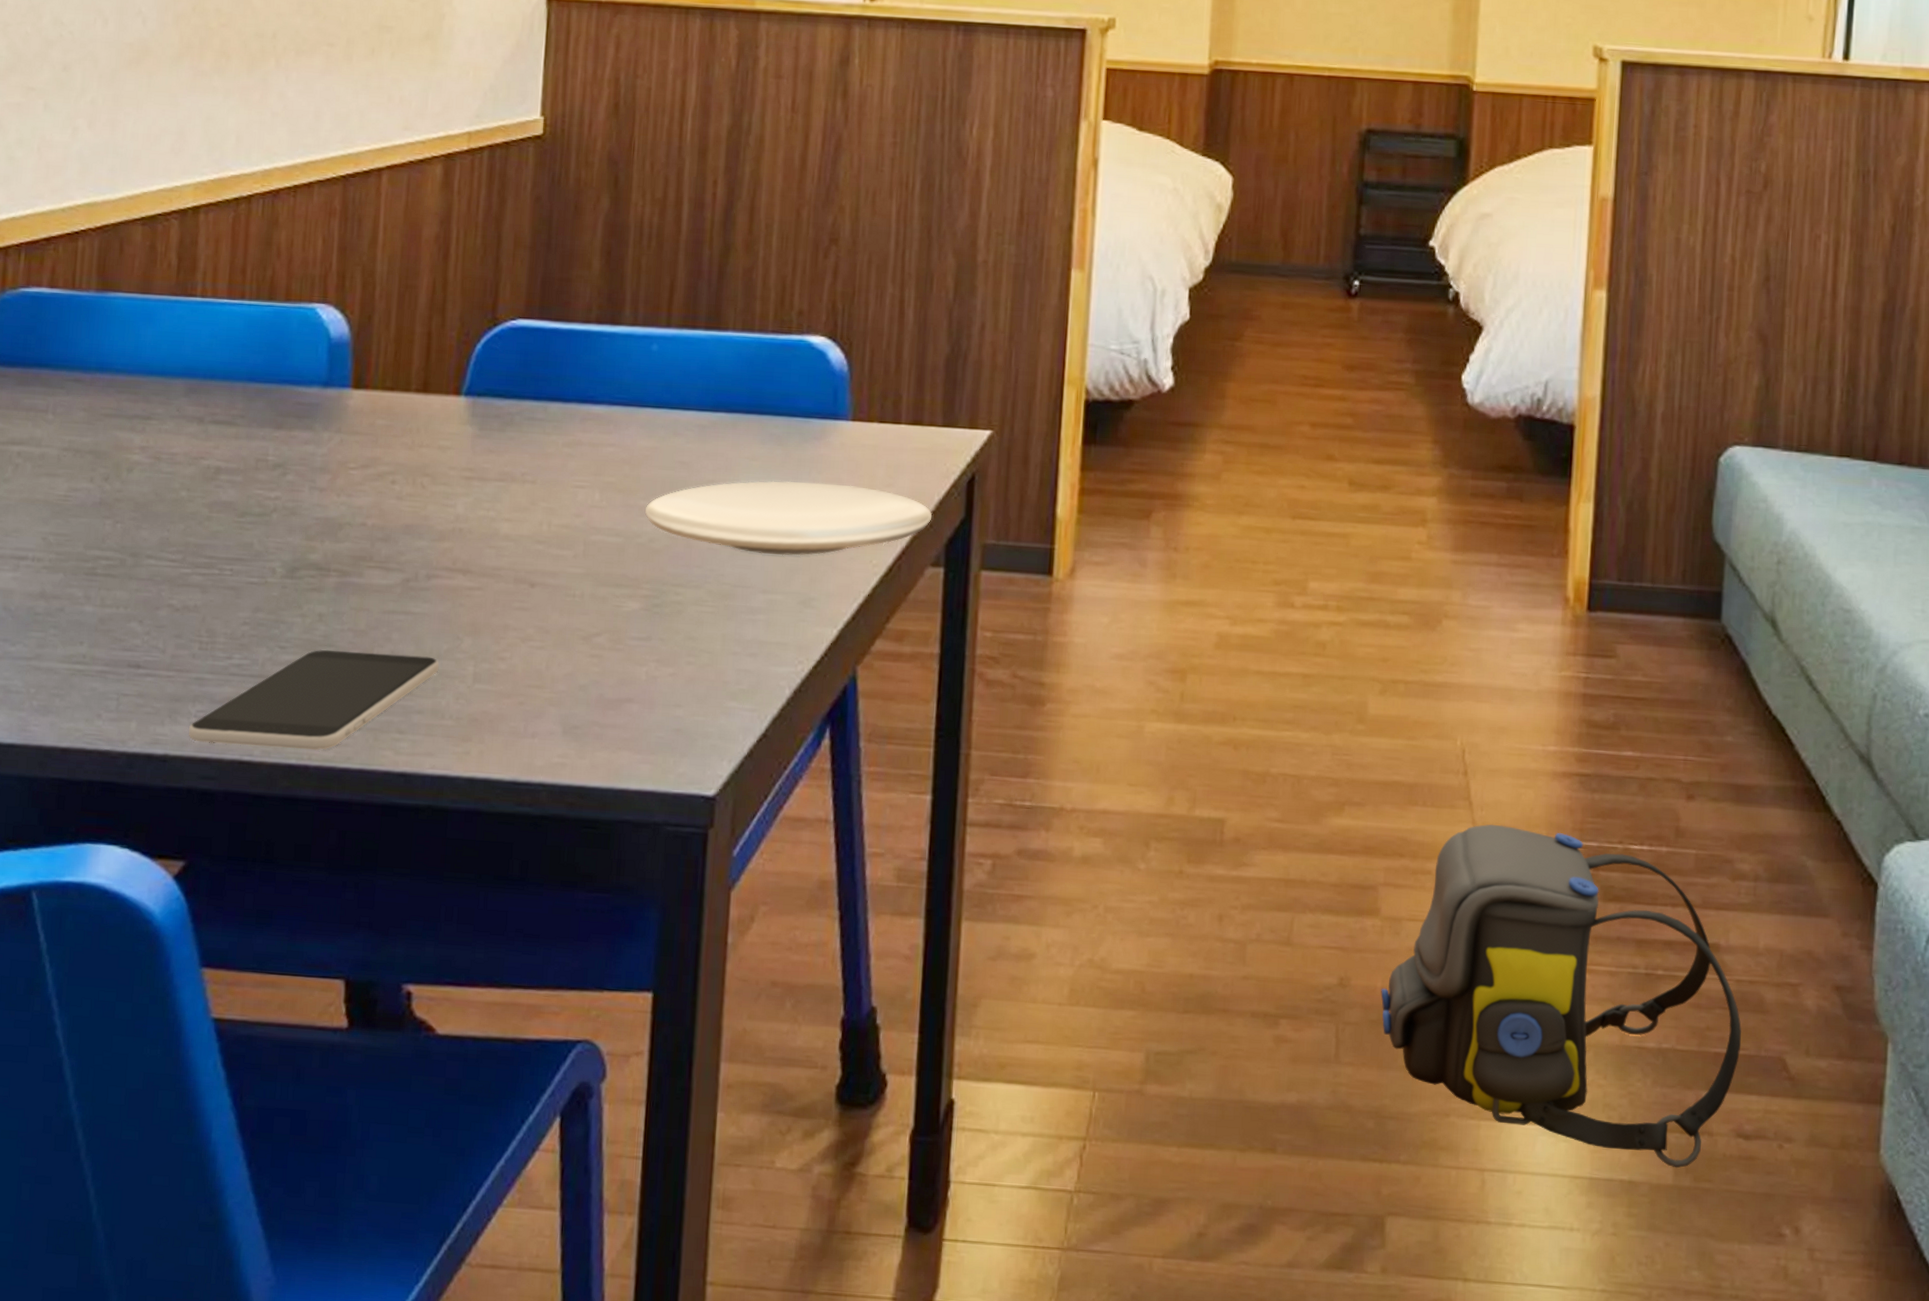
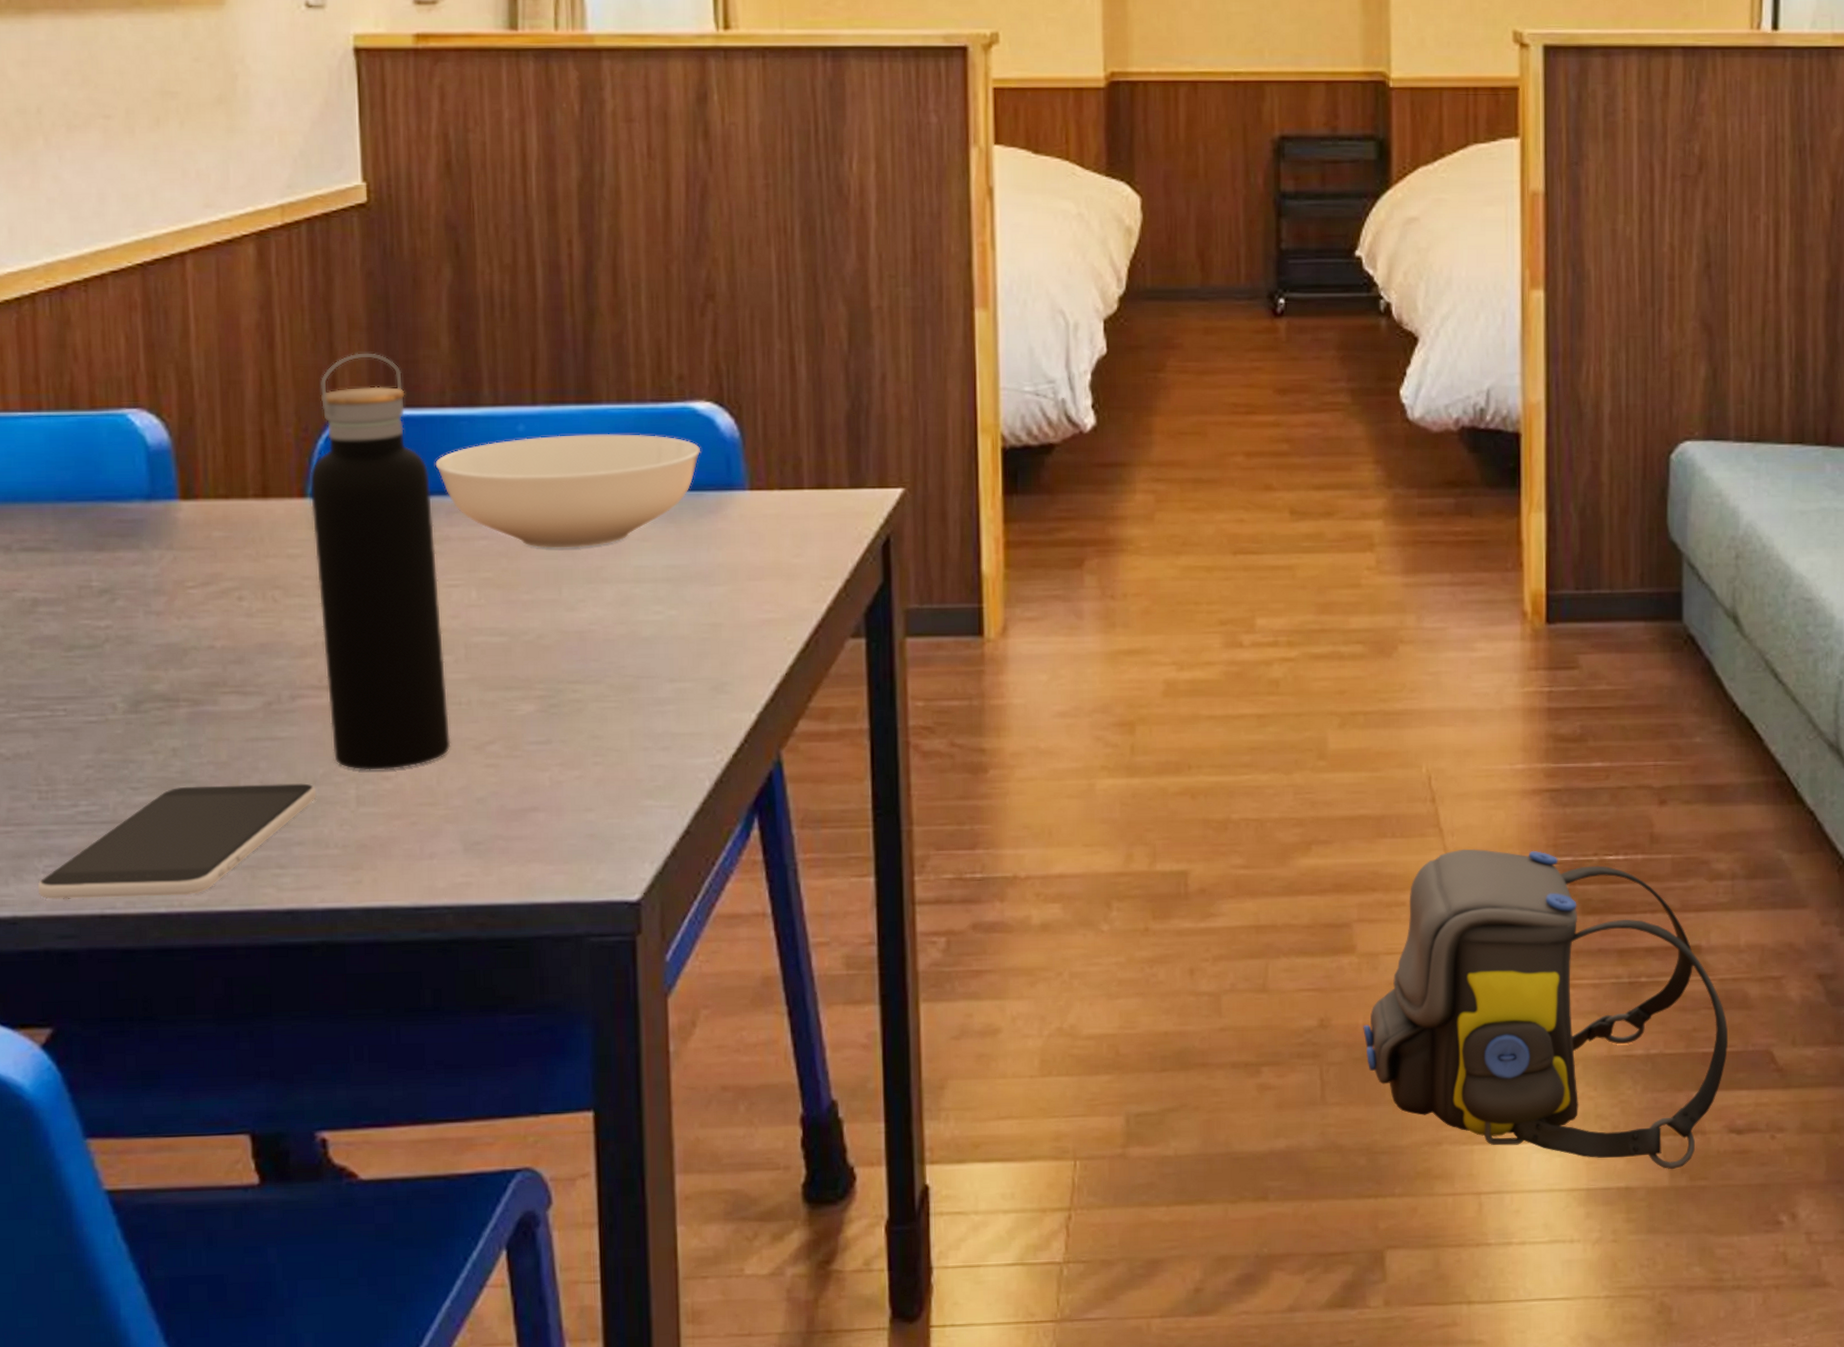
water bottle: none [458,268,570,651] -> present [310,353,451,770]
bowl: none [576,357,812,462] -> present [435,434,701,549]
plate: present [644,481,933,556] -> none [529,559,848,641]

